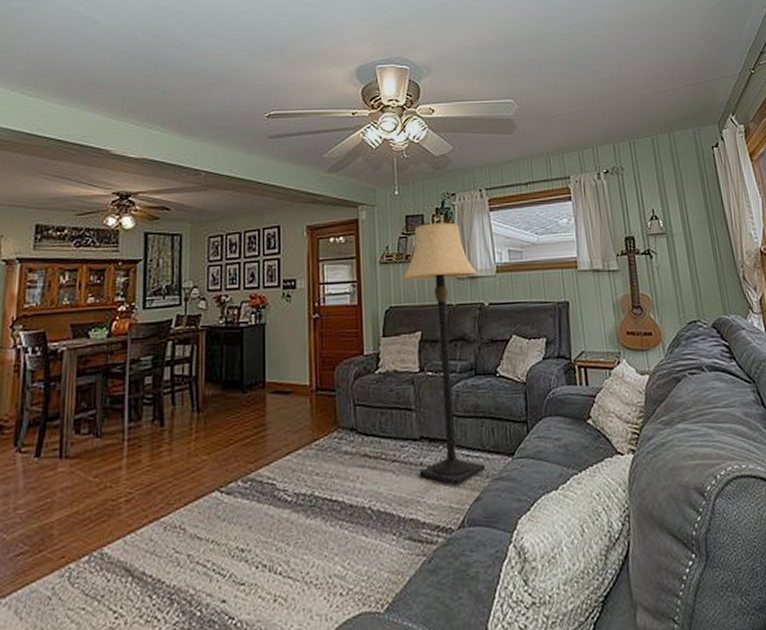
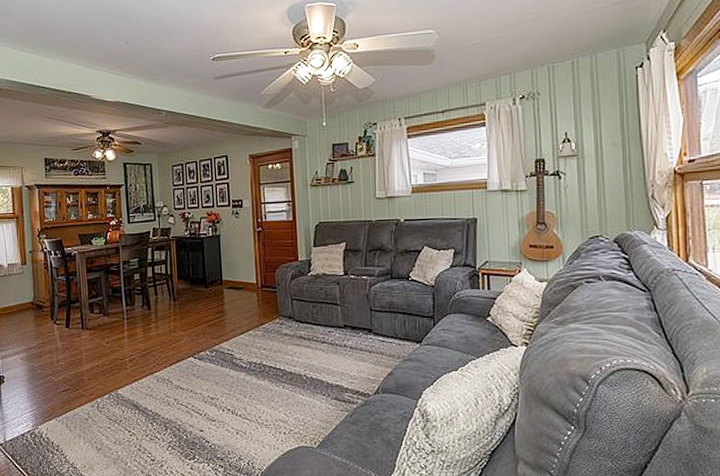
lamp: present [402,222,486,486] -> none [330,149,398,363]

